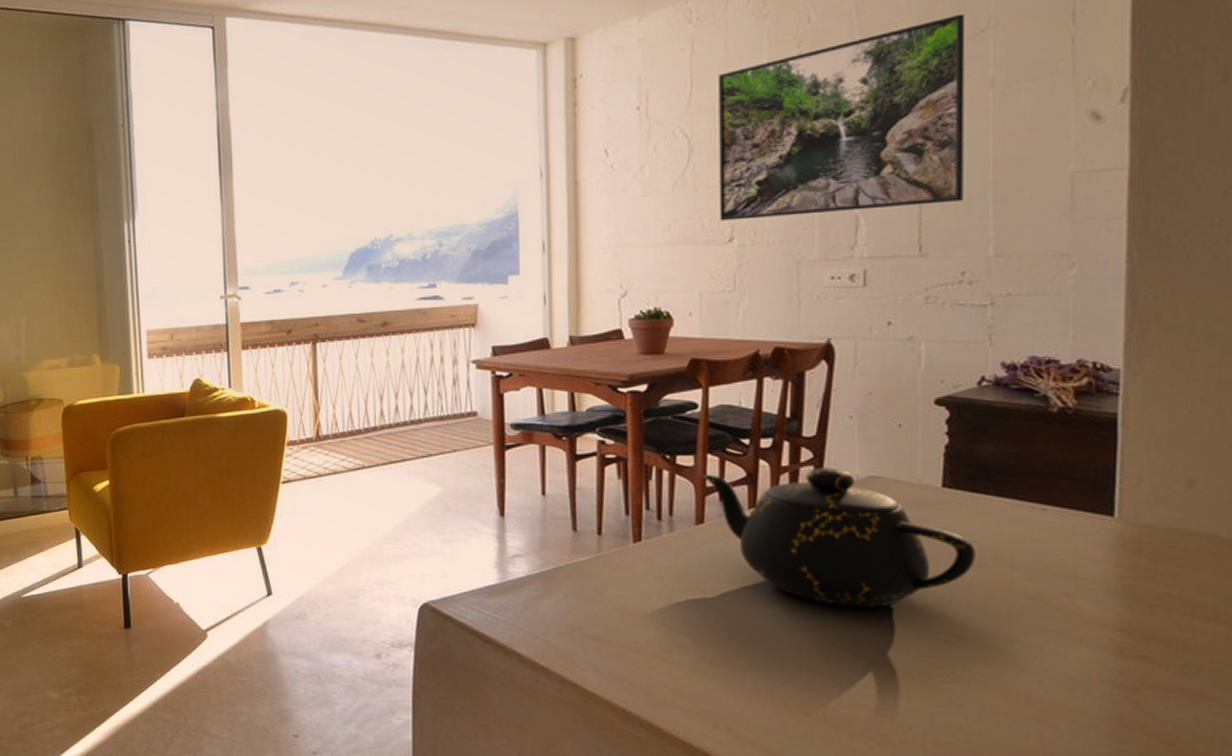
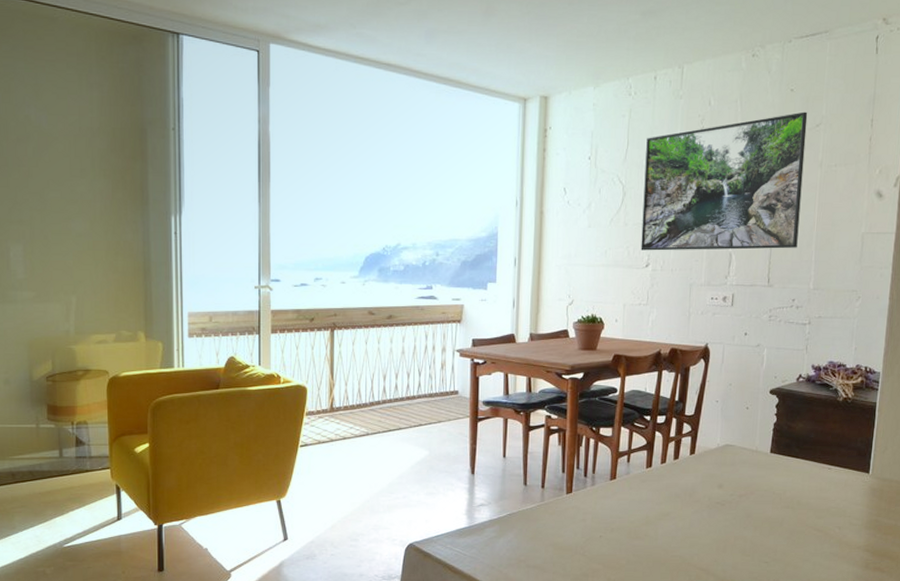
teapot: present [701,467,975,608] -> none [616,437,787,539]

